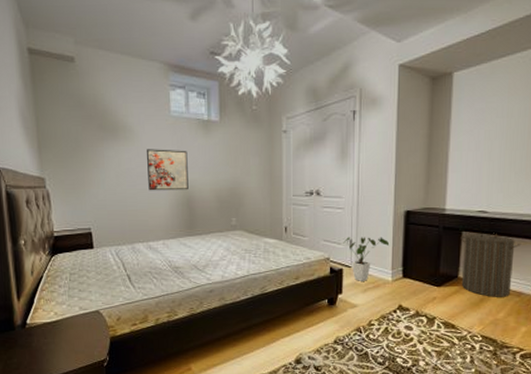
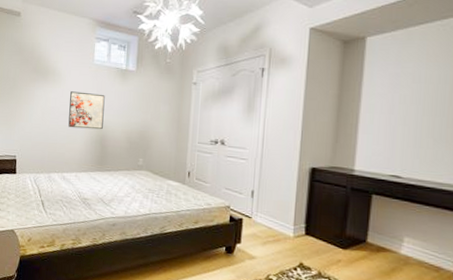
house plant: present [343,237,390,281] -> none [245,188,293,234]
laundry hamper: present [460,232,522,297] -> none [370,198,441,270]

